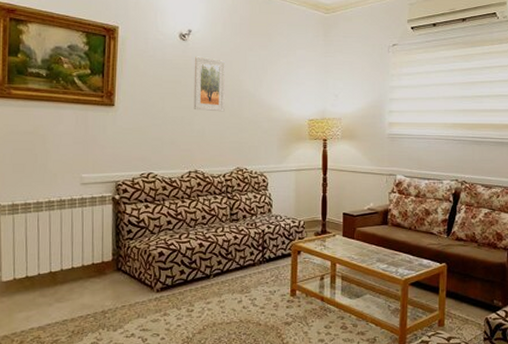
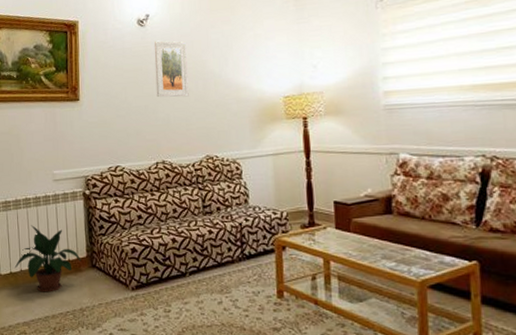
potted plant: none [31,228,106,296] -> present [14,225,82,292]

